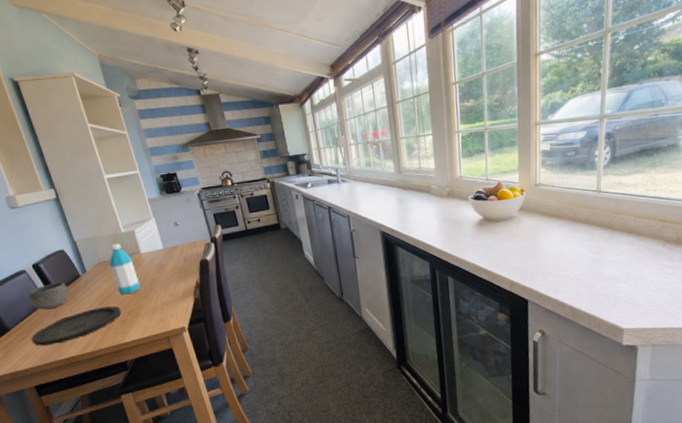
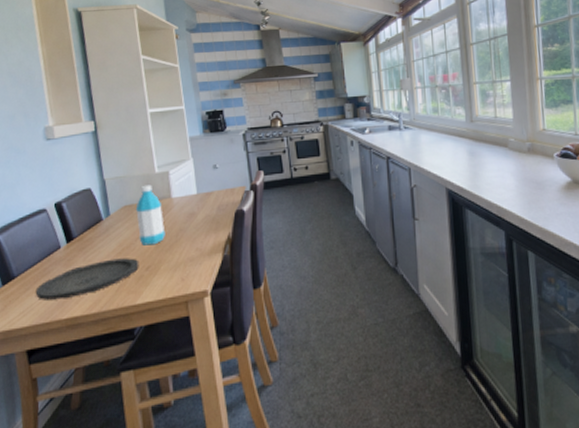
bowl: present [29,282,70,310] -> none [43,226,88,257]

